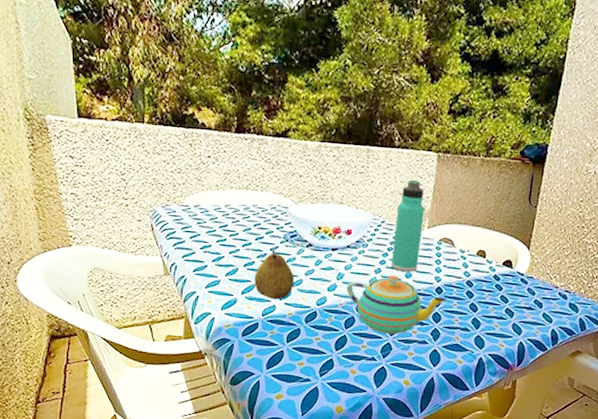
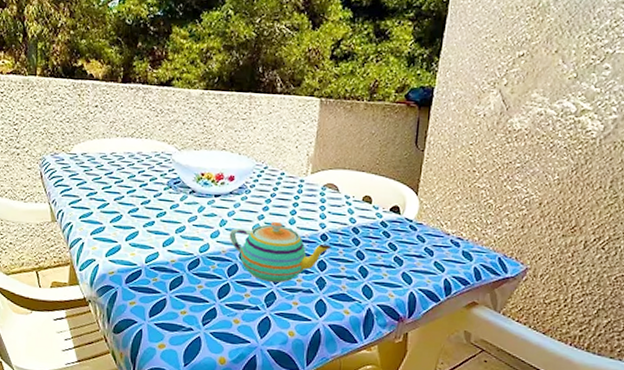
fruit: present [254,250,295,300] -> none [138,196,178,247]
thermos bottle: present [390,179,425,272] -> none [274,125,308,219]

